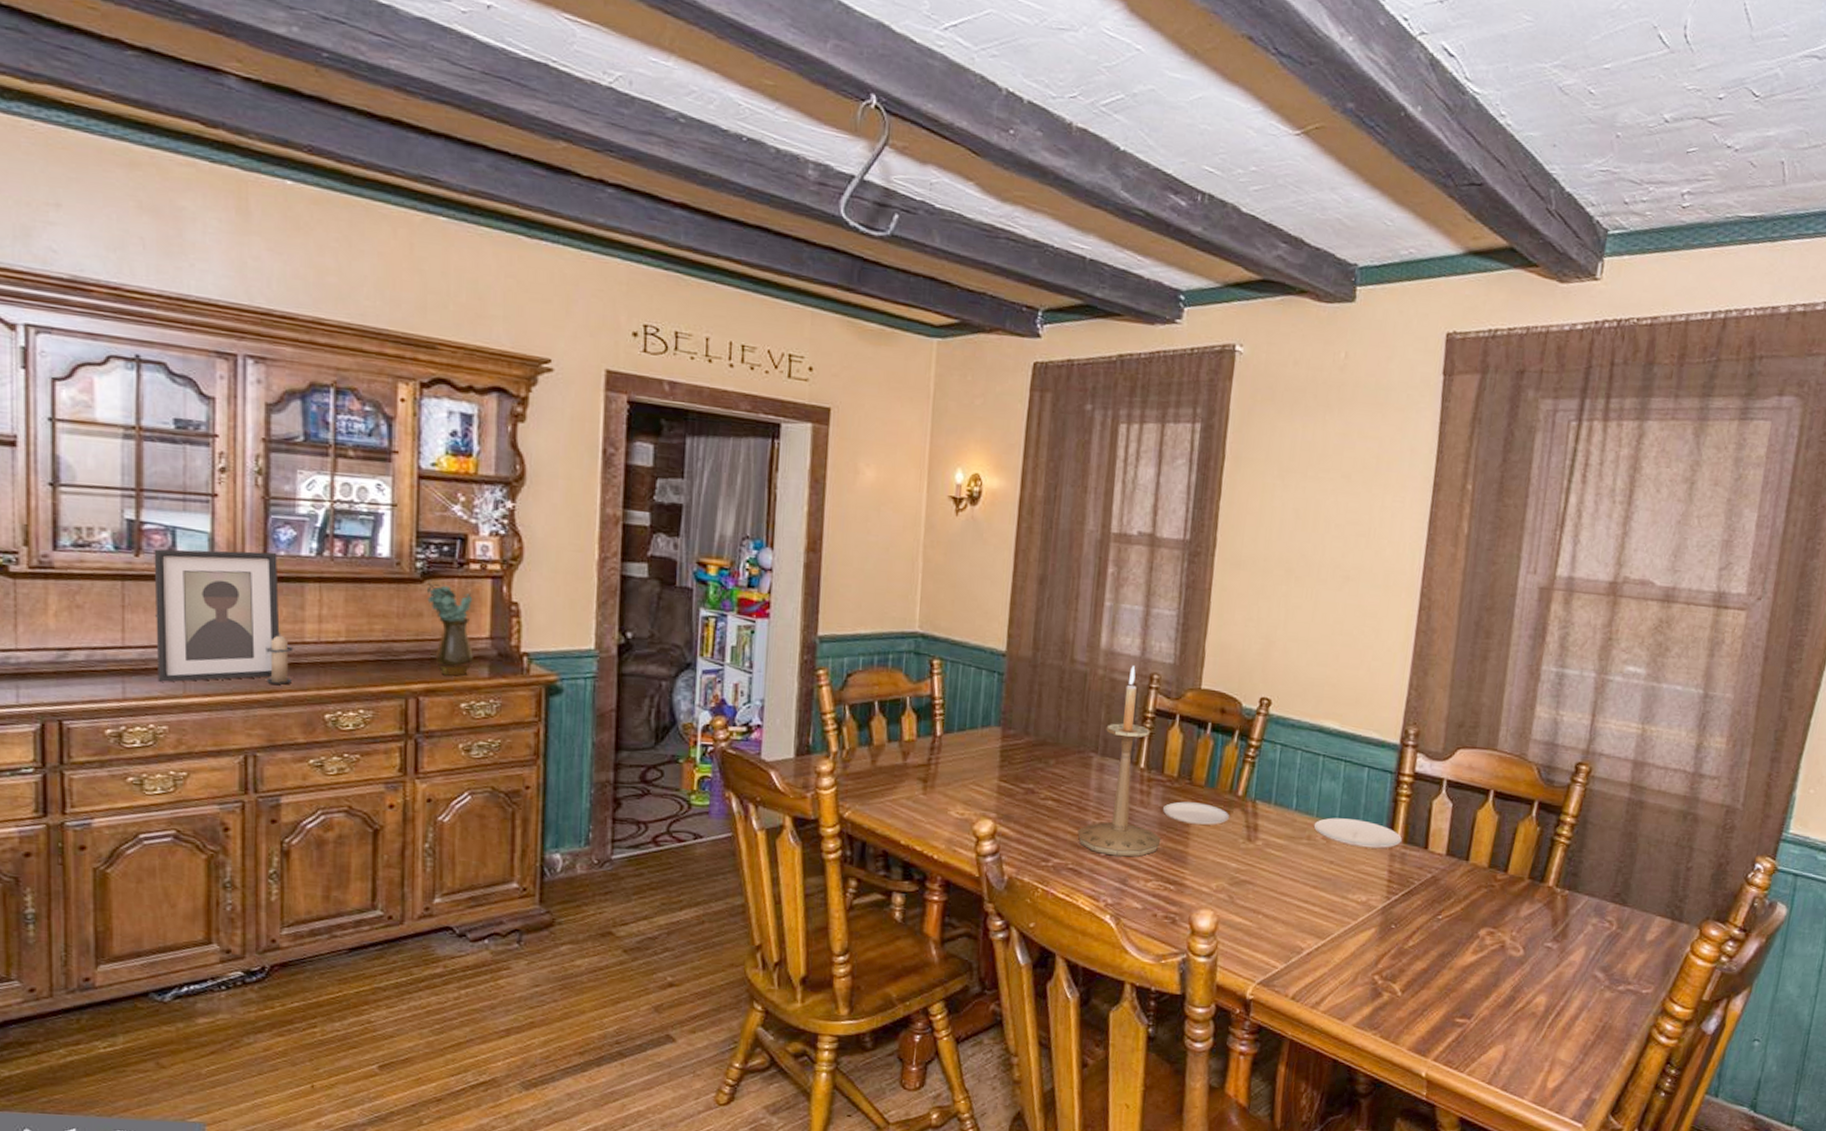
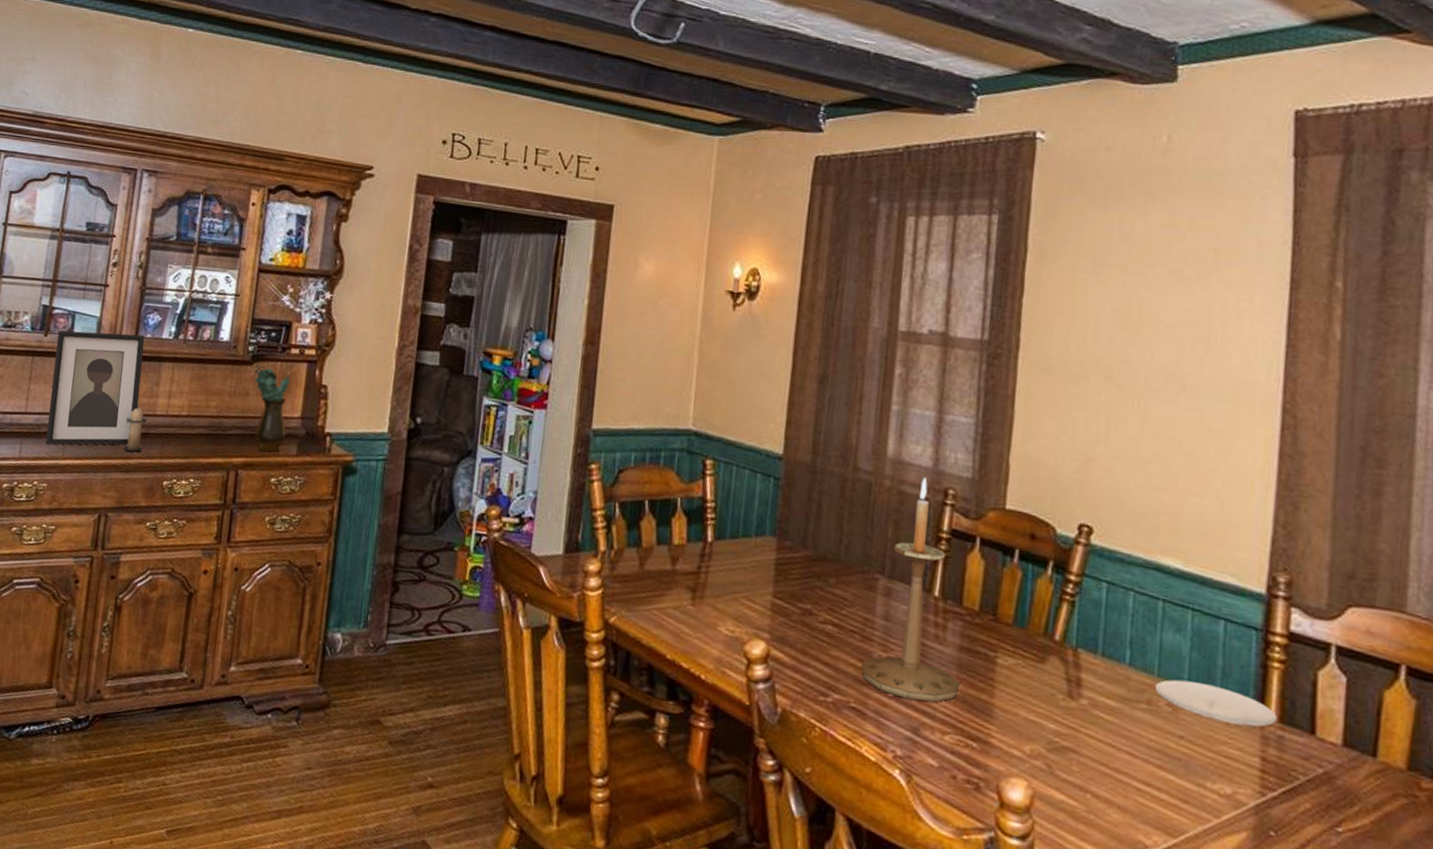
plate: present [1163,801,1229,825] -> none [962,640,1044,674]

